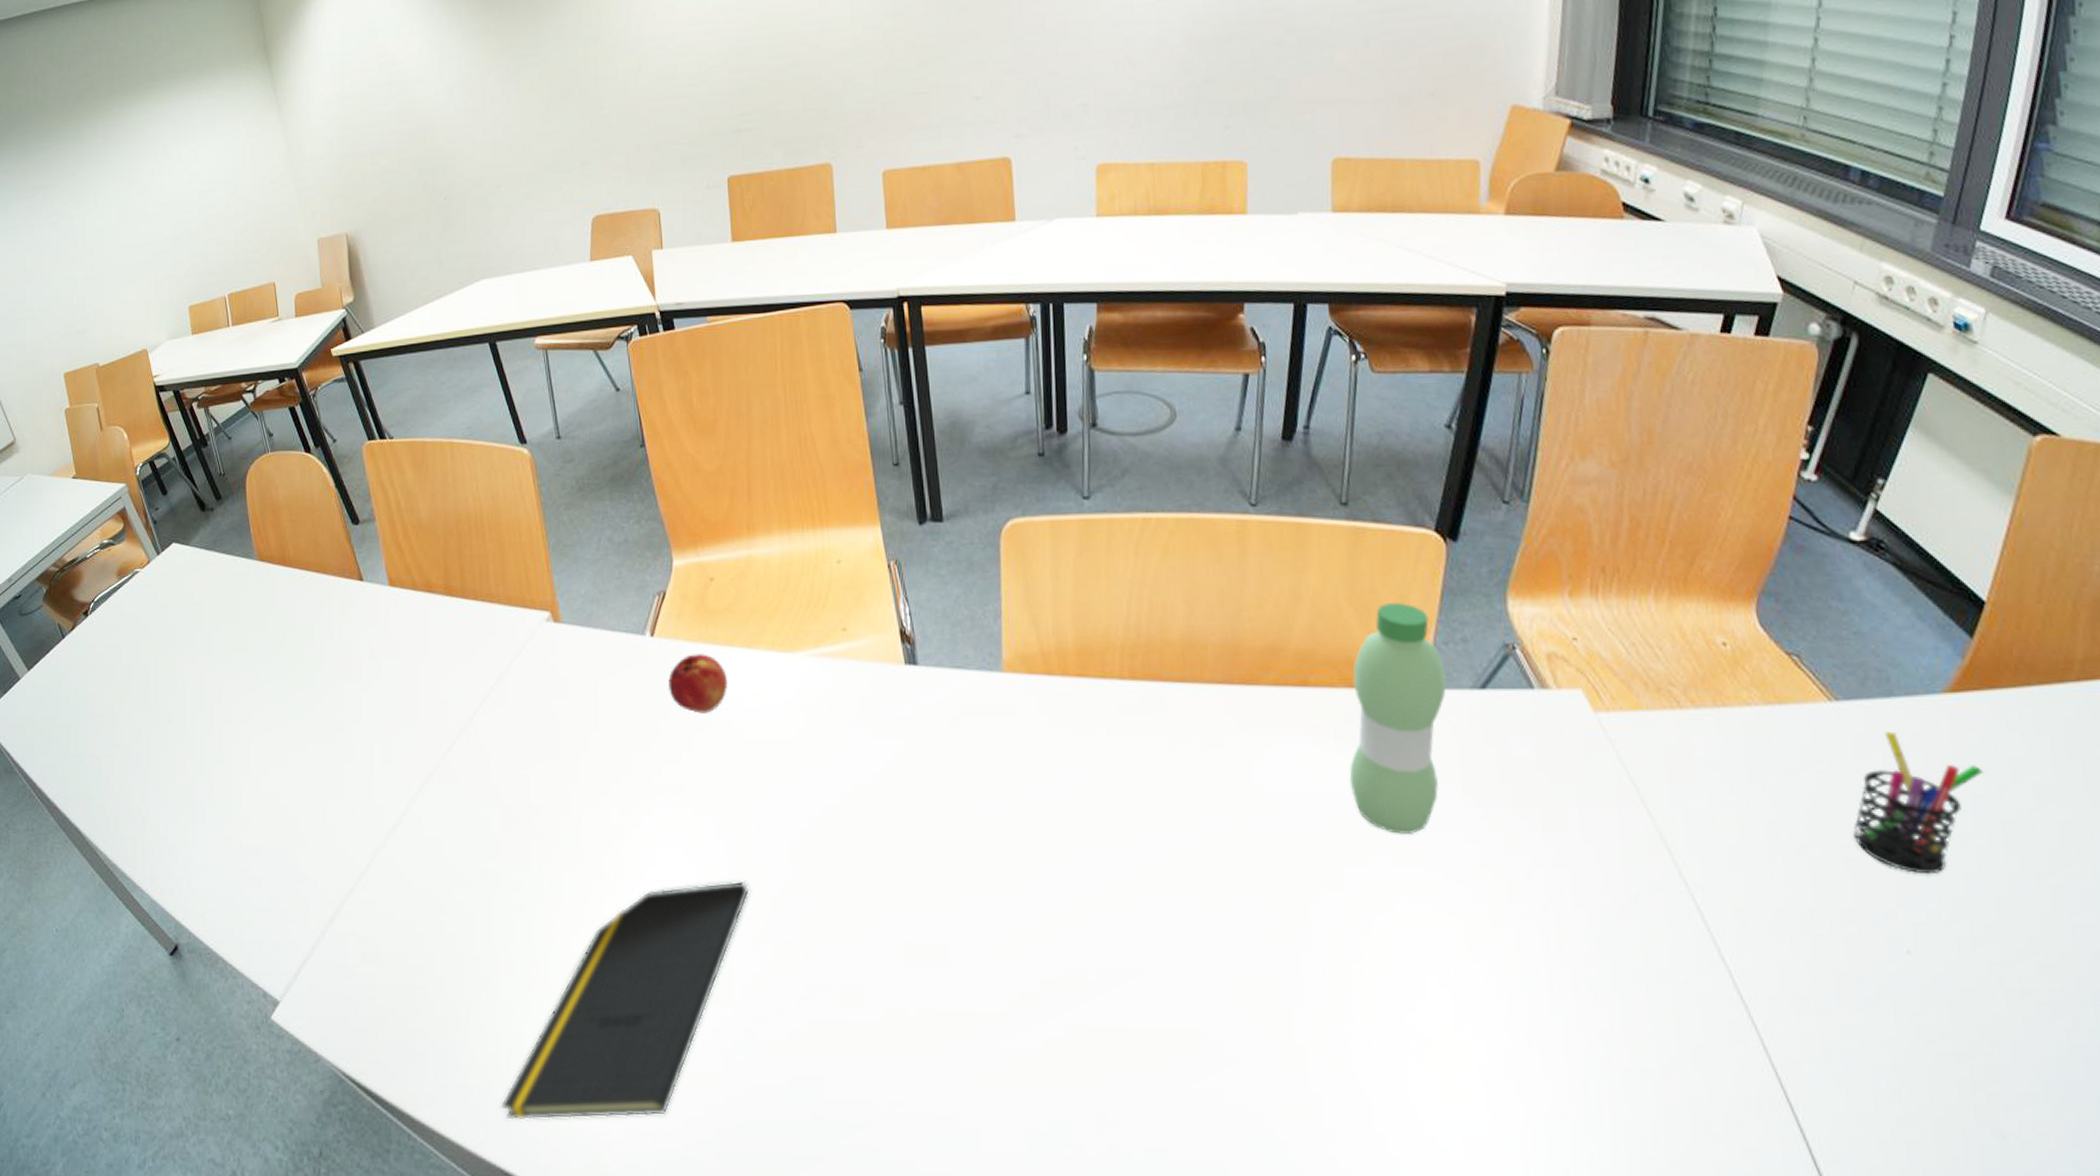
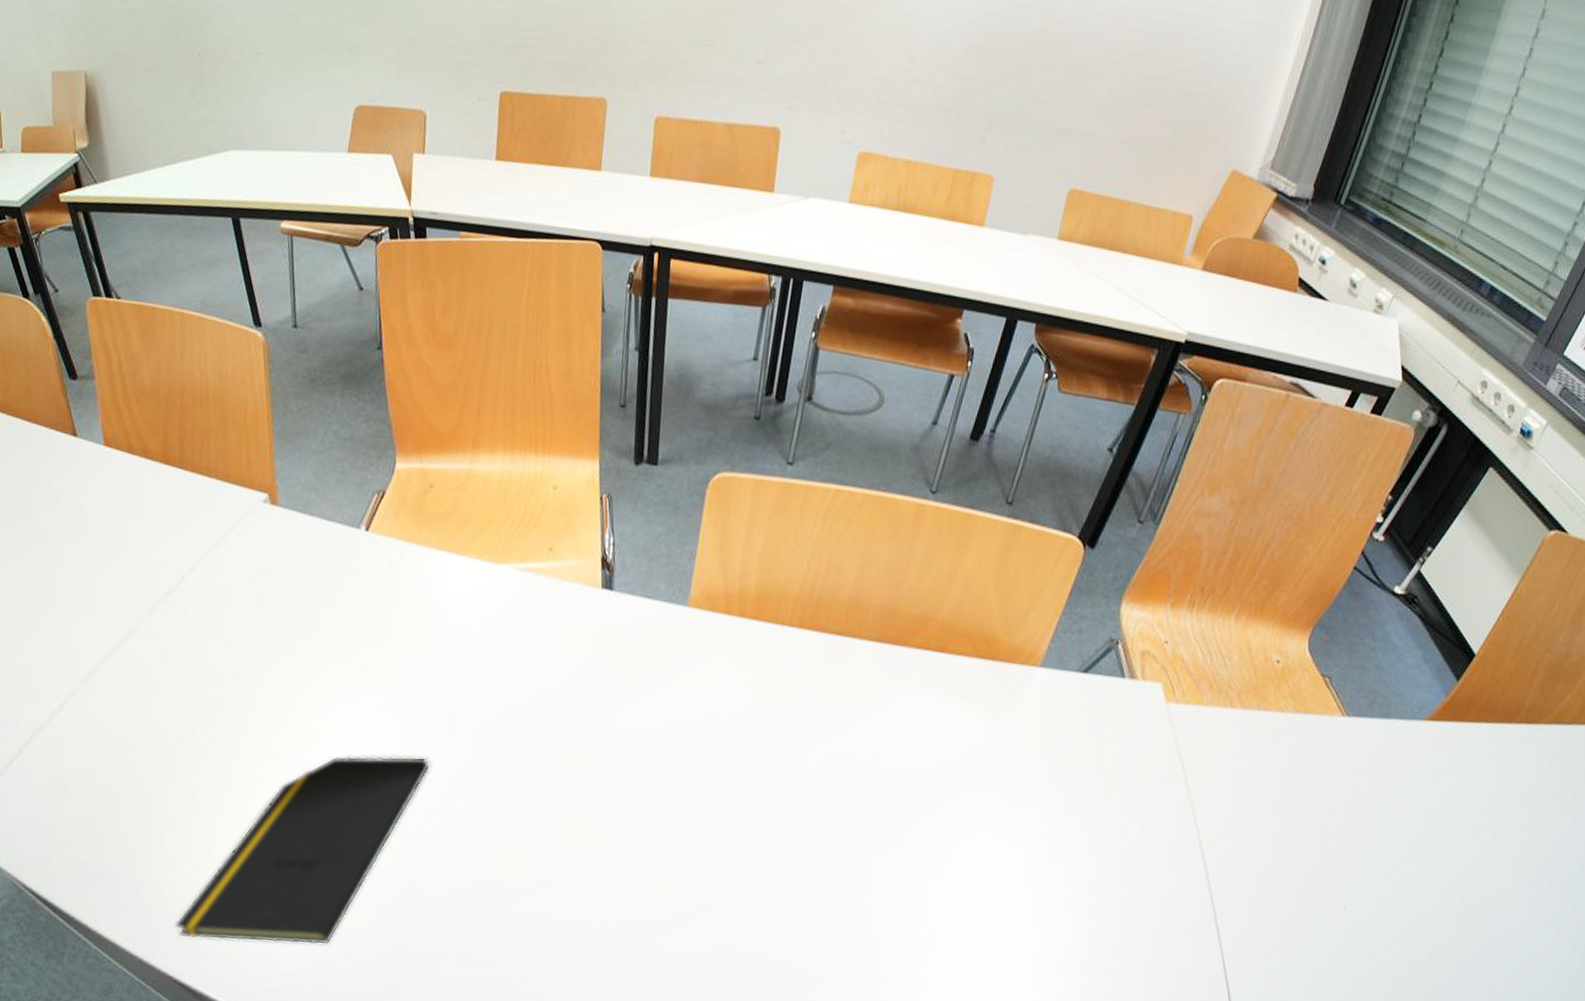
peach: present [667,652,728,713] -> none [376,552,436,608]
water bottle: present [1349,603,1448,835] -> none [961,592,1060,781]
pen holder: present [1852,731,1984,875] -> none [1330,743,1436,854]

